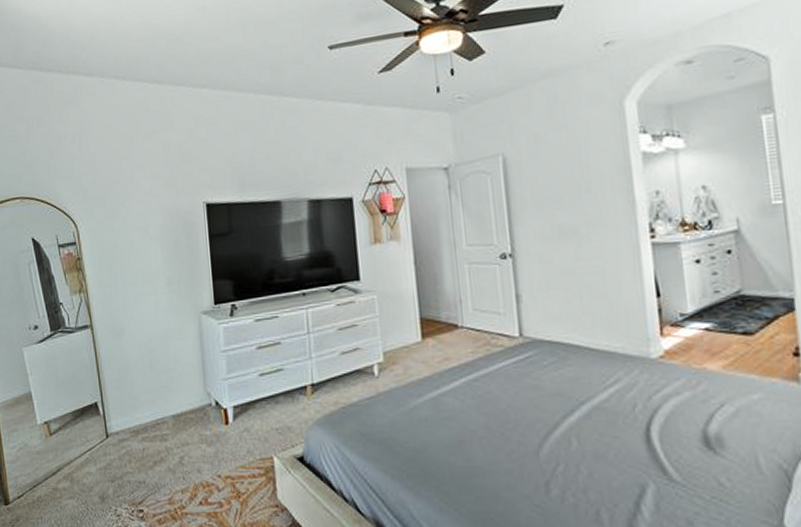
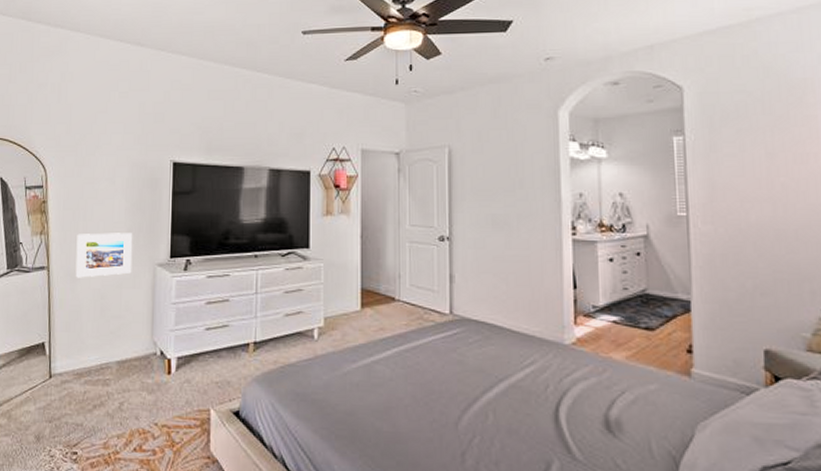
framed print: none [116,282,177,334] -> present [75,233,133,278]

